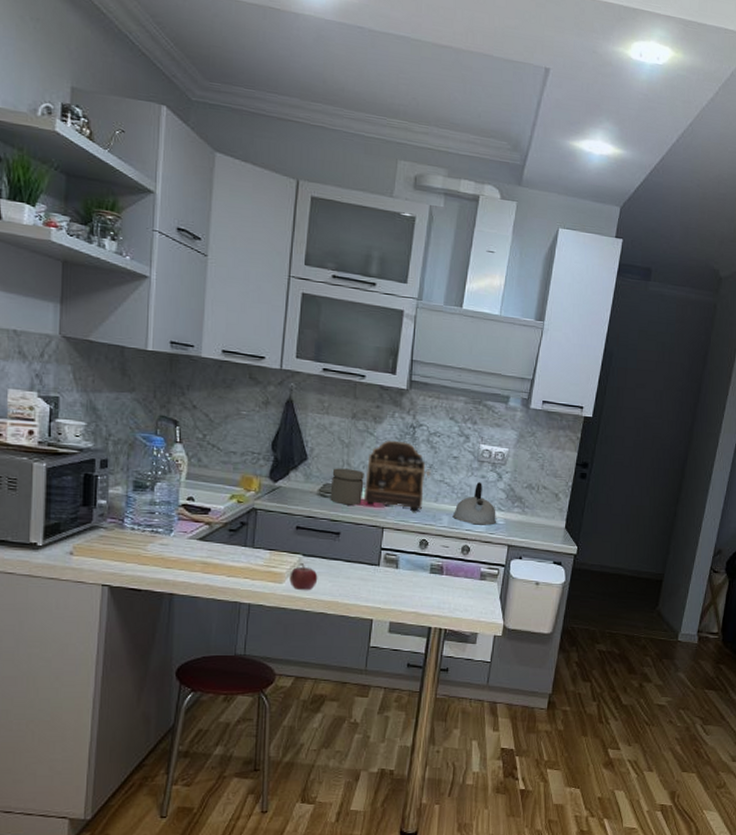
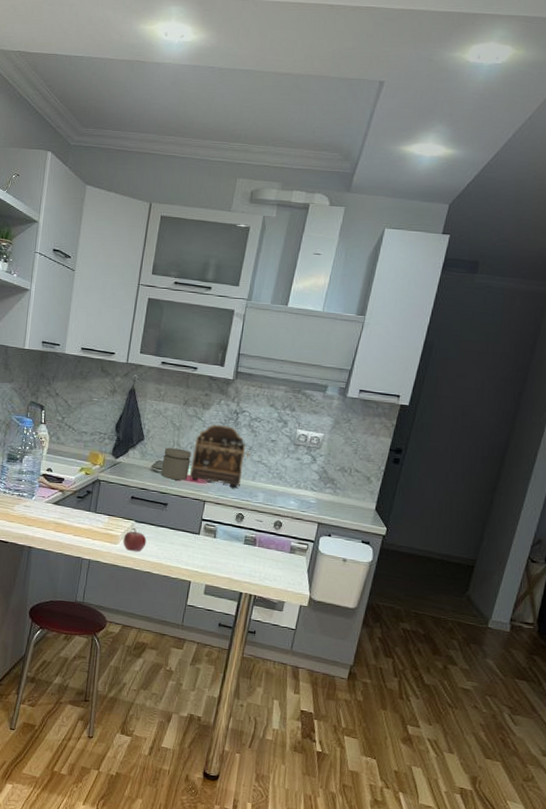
kettle: present [452,482,497,526] -> none [267,464,309,504]

